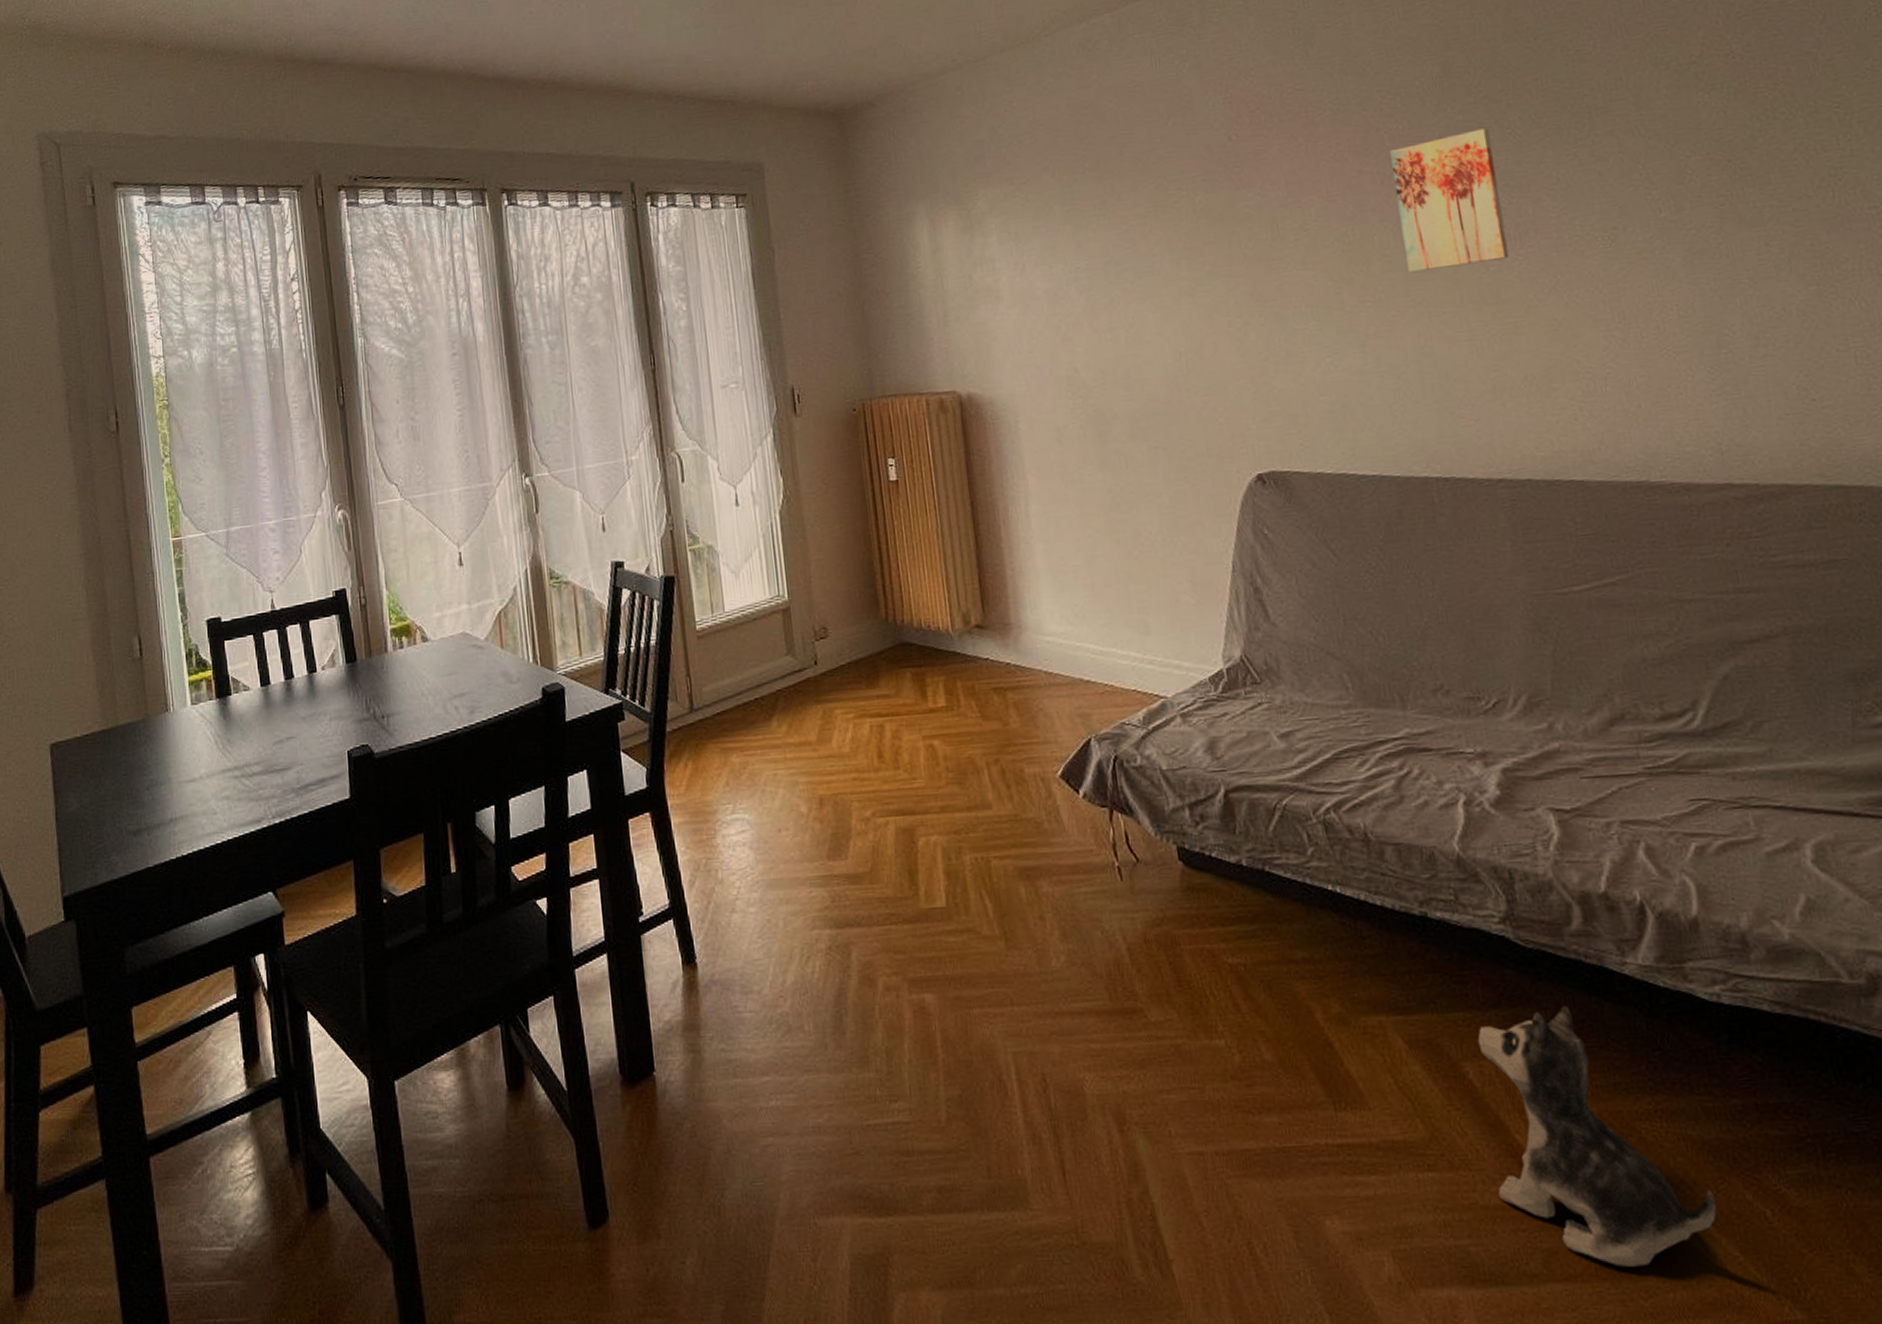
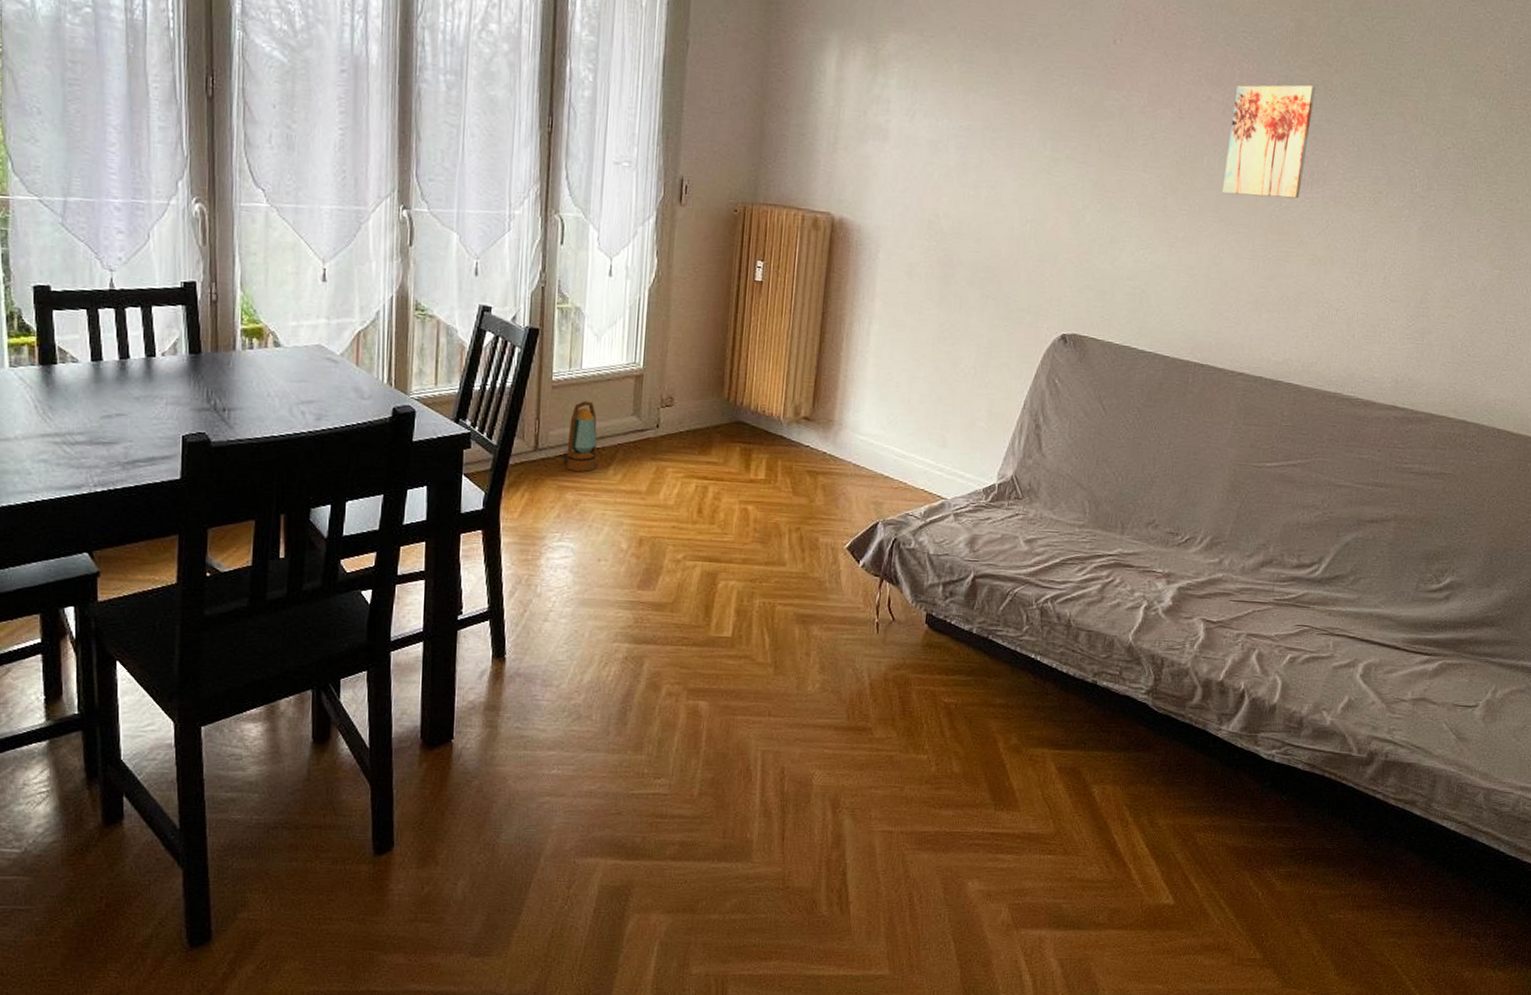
lantern: none [722,647,759,729] -> present [564,401,598,472]
plush toy: present [1477,1006,1717,1267] -> none [1092,754,1230,922]

